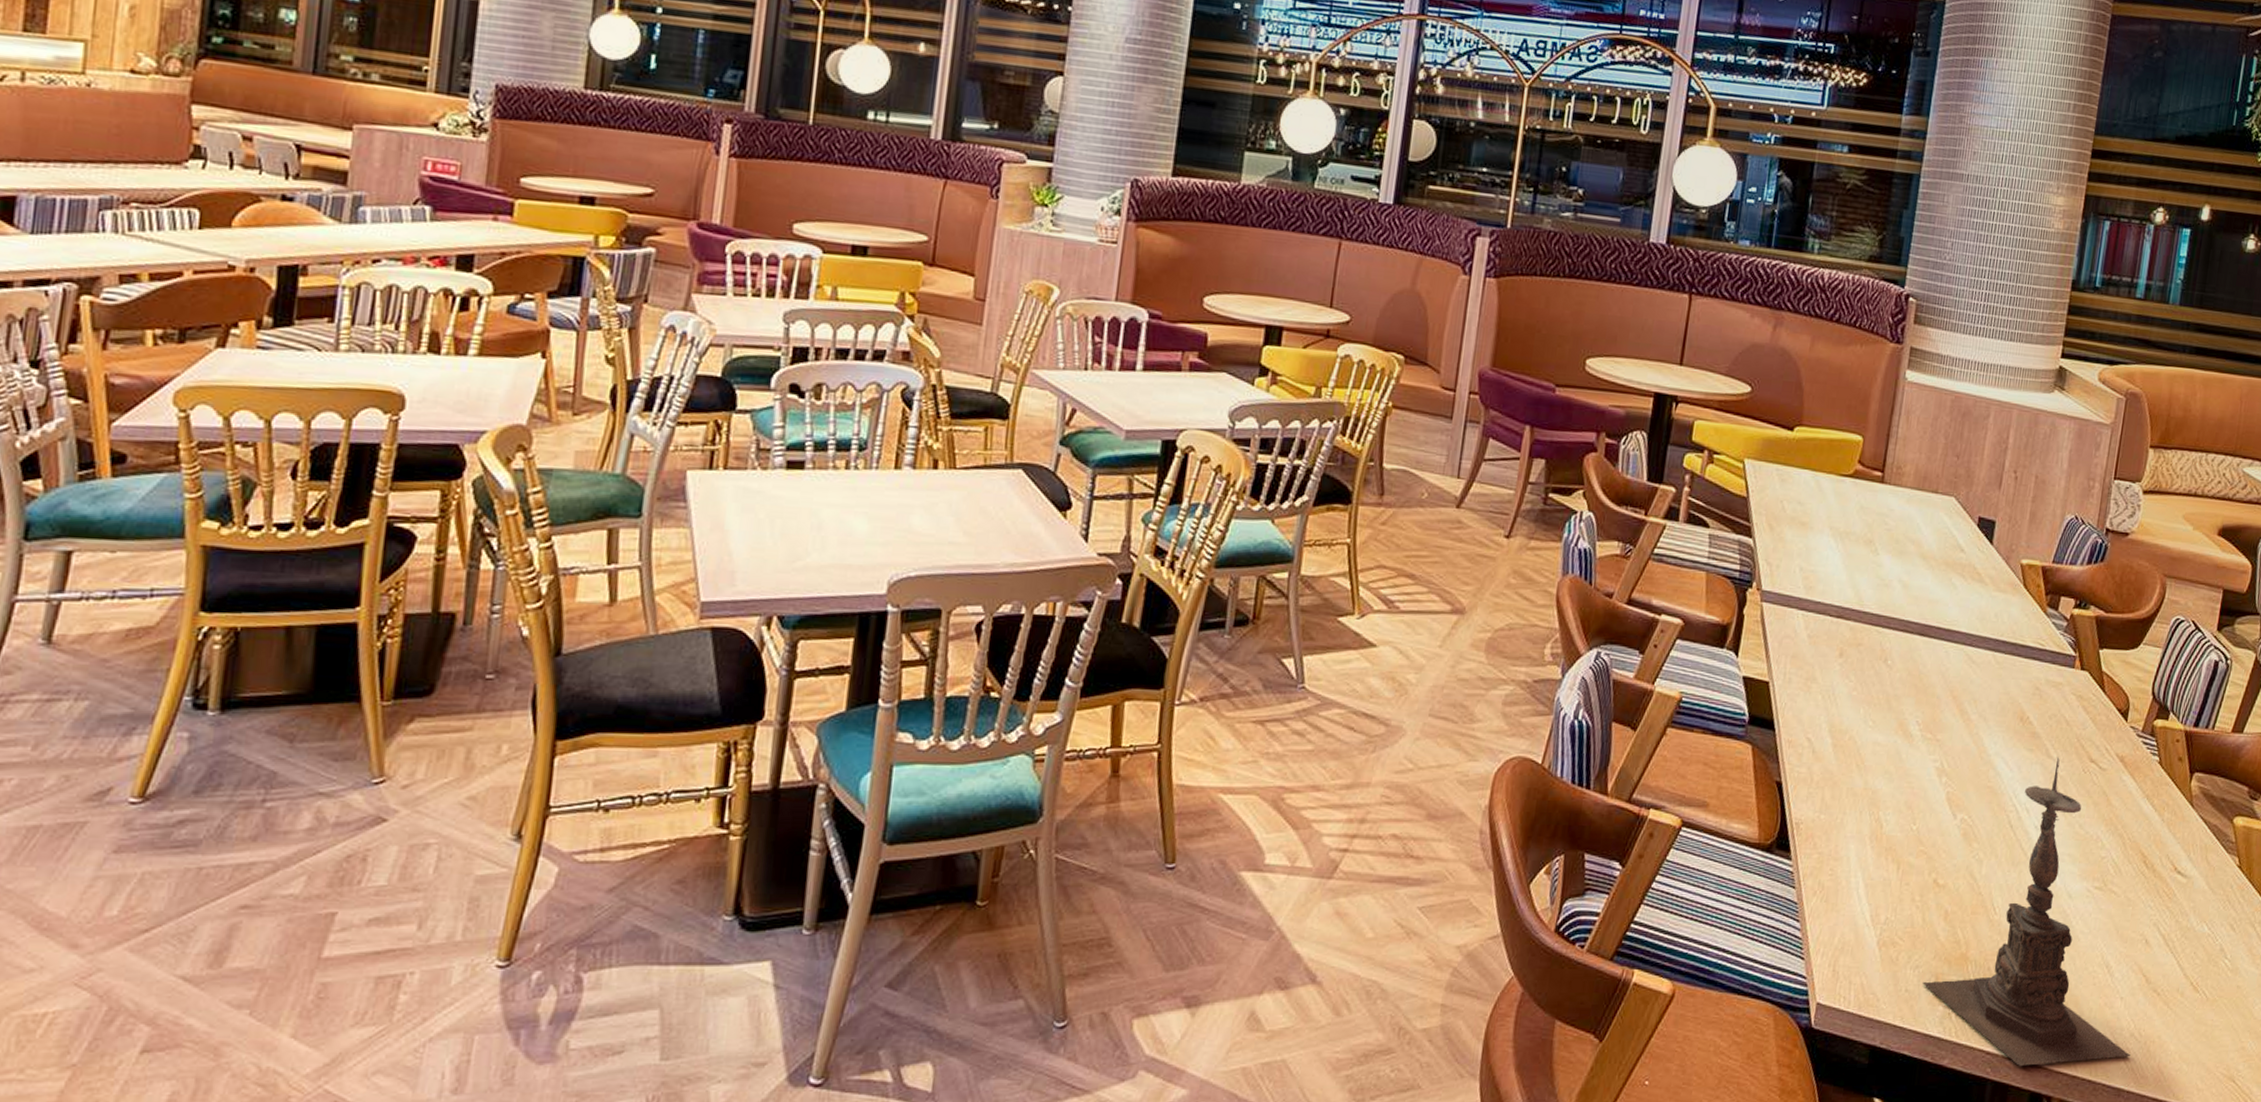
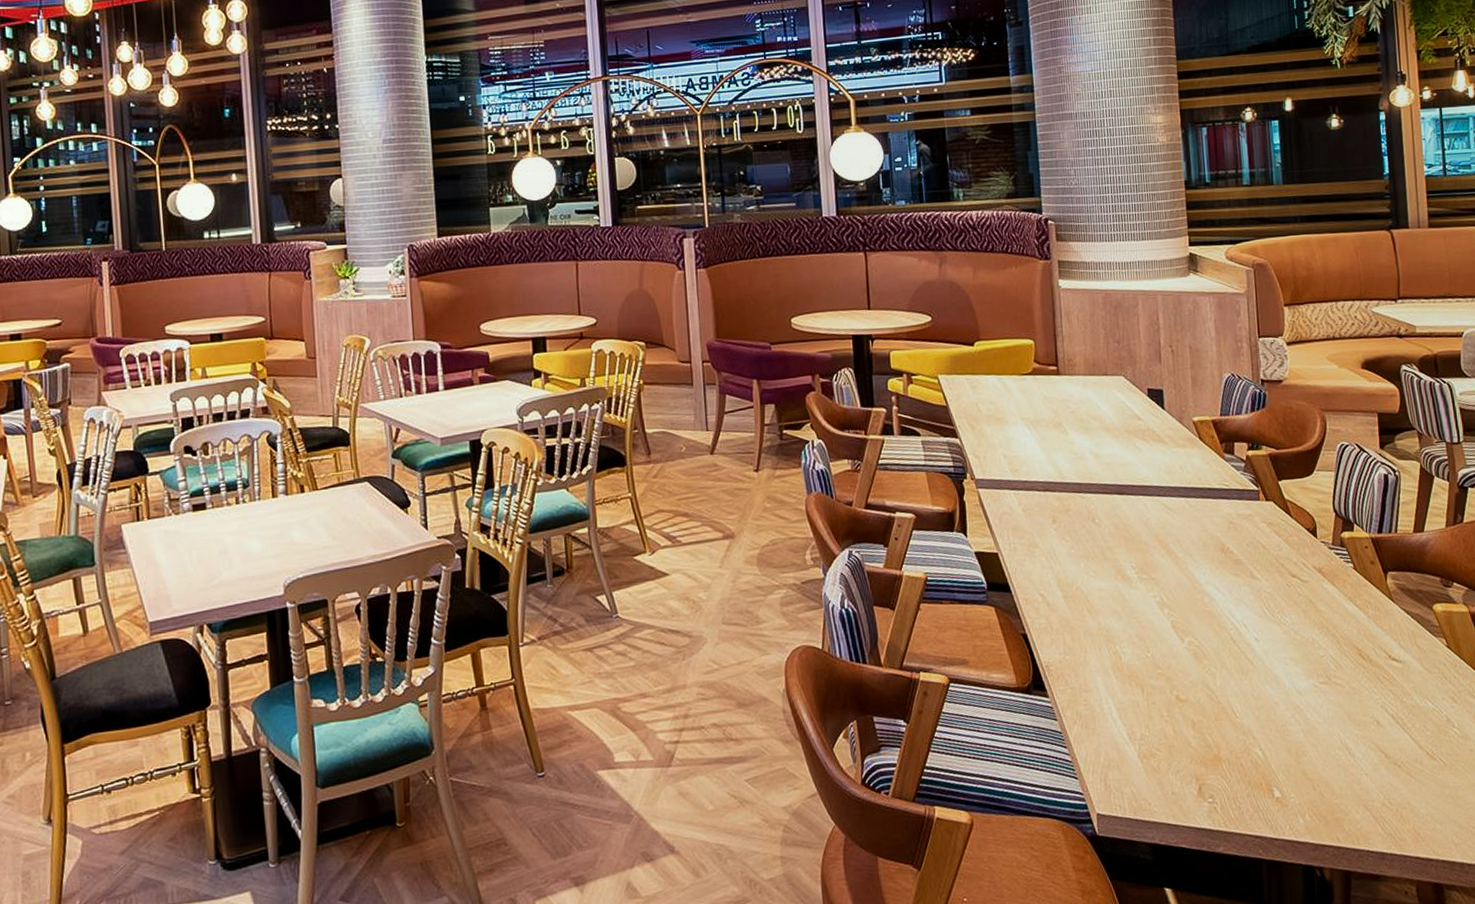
candle holder: present [1923,757,2130,1067] -> none [1186,577,1386,846]

